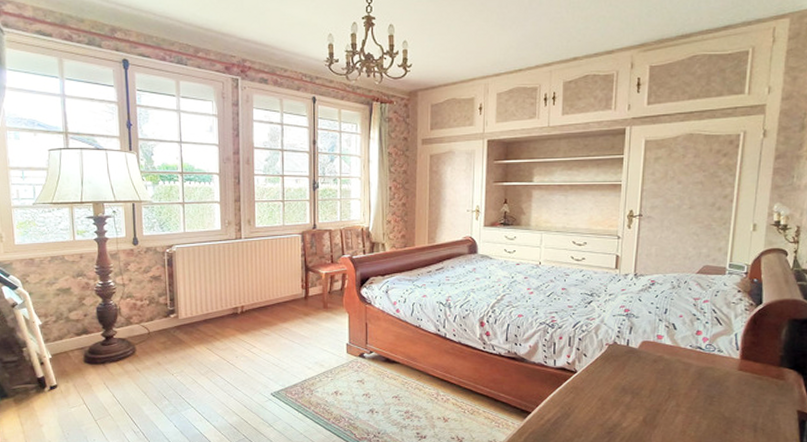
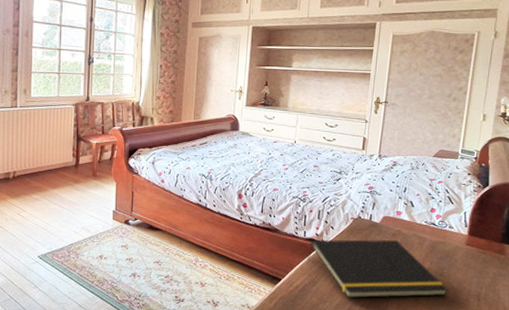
notepad: none [559,366,720,431] -> present [307,239,449,298]

